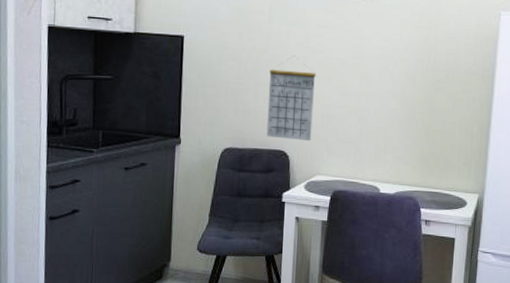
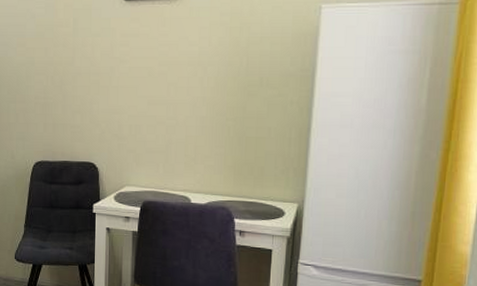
calendar: present [266,55,316,142] -> none [75,66,122,153]

